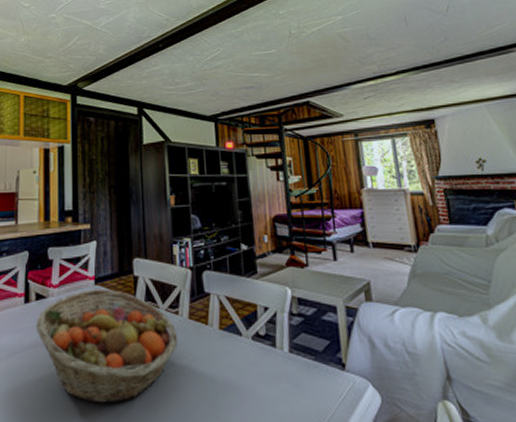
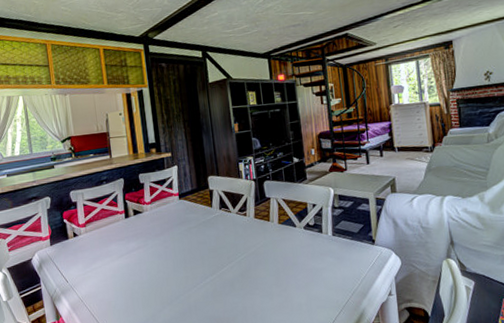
fruit basket: present [35,289,178,403] -> none [135,201,247,285]

